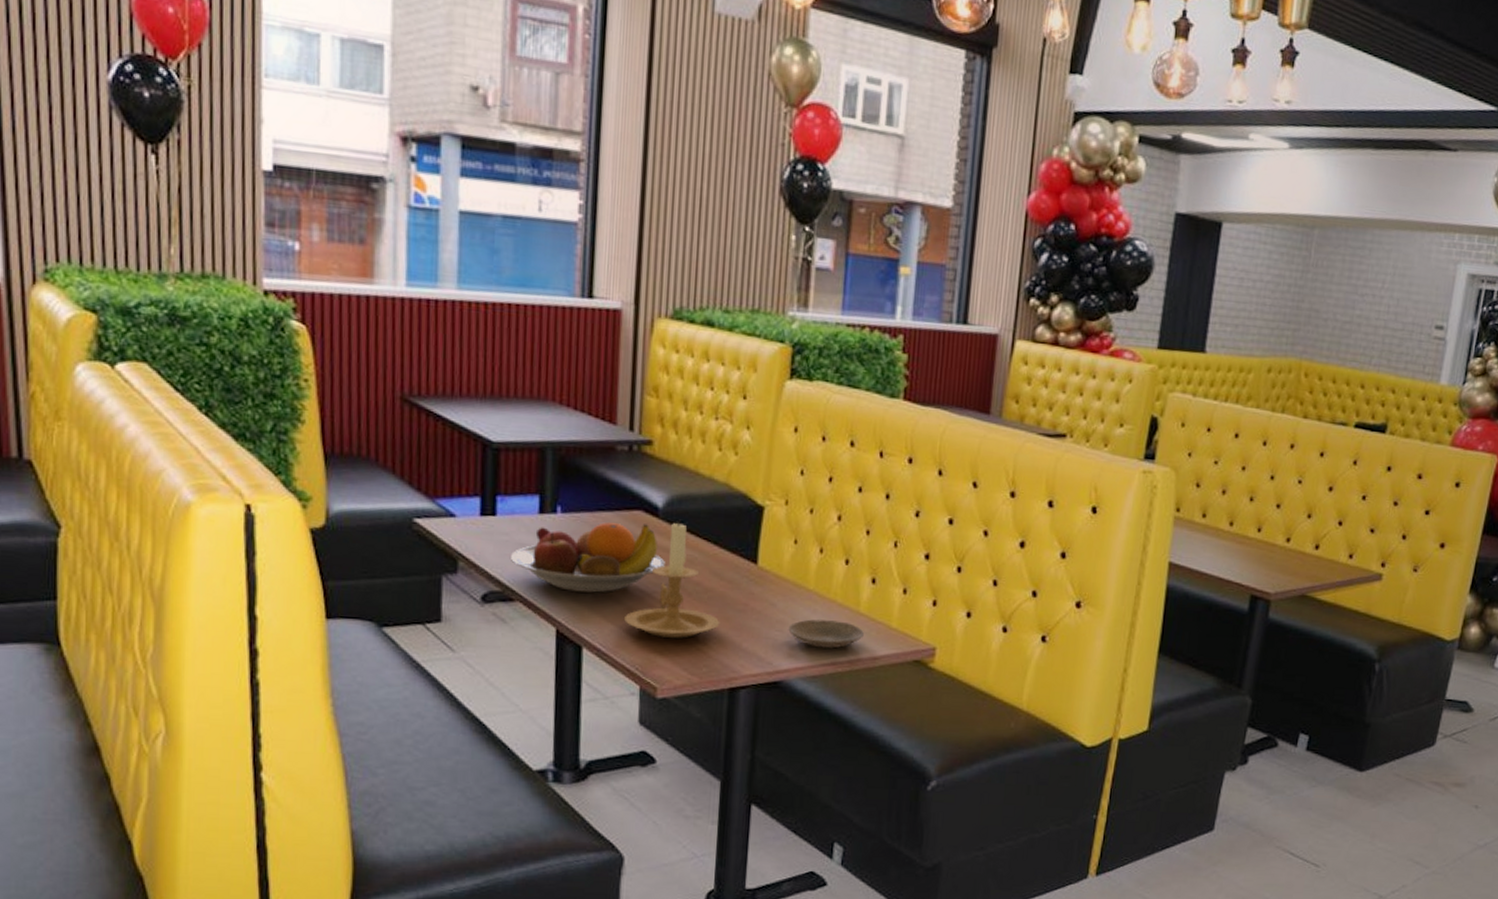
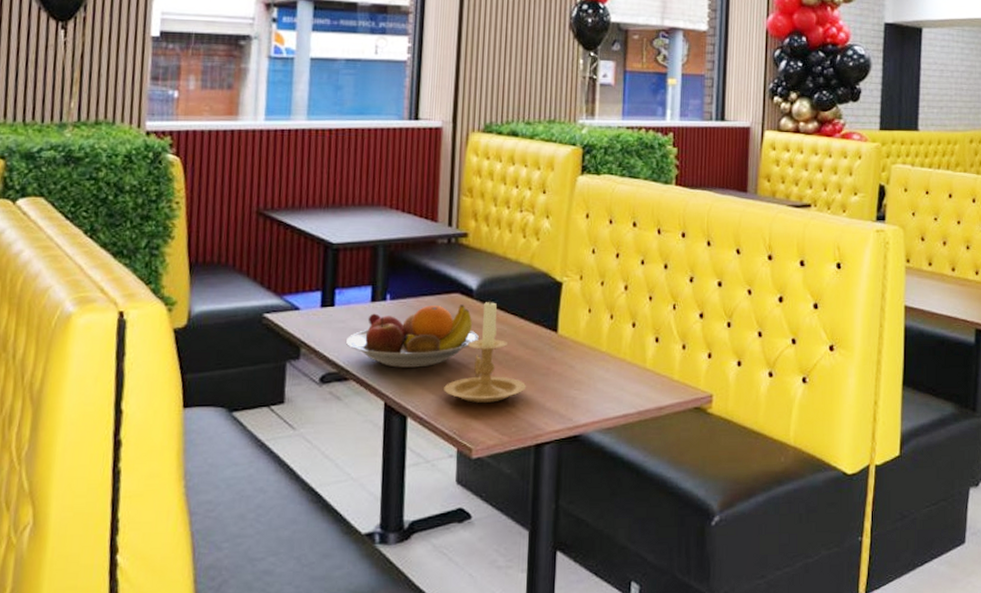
plate: present [788,619,864,649] -> none [585,377,650,402]

